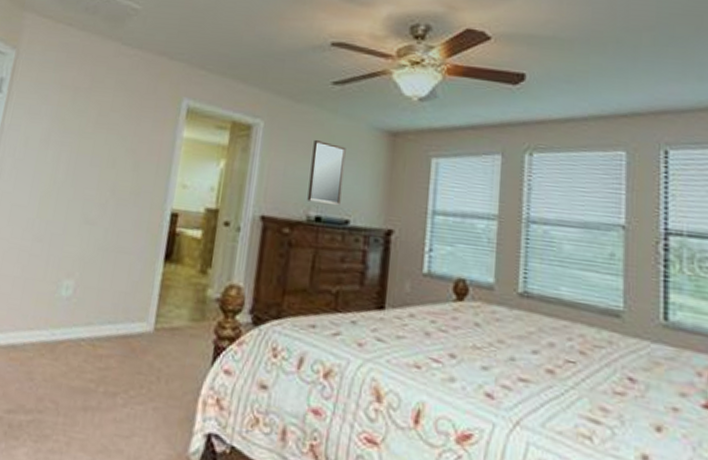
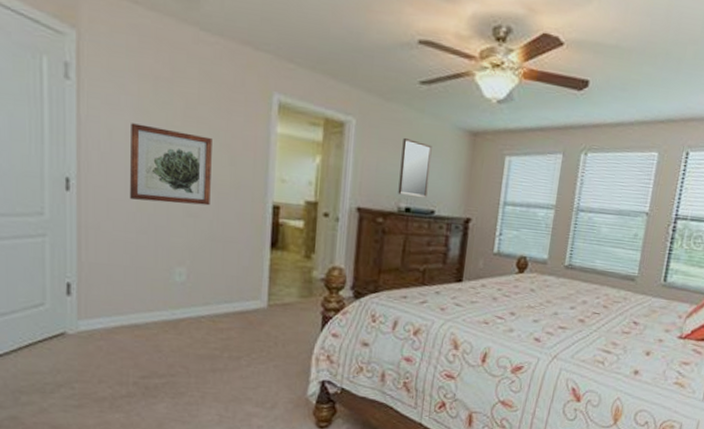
wall art: none [33,130,119,213] -> present [130,123,212,206]

